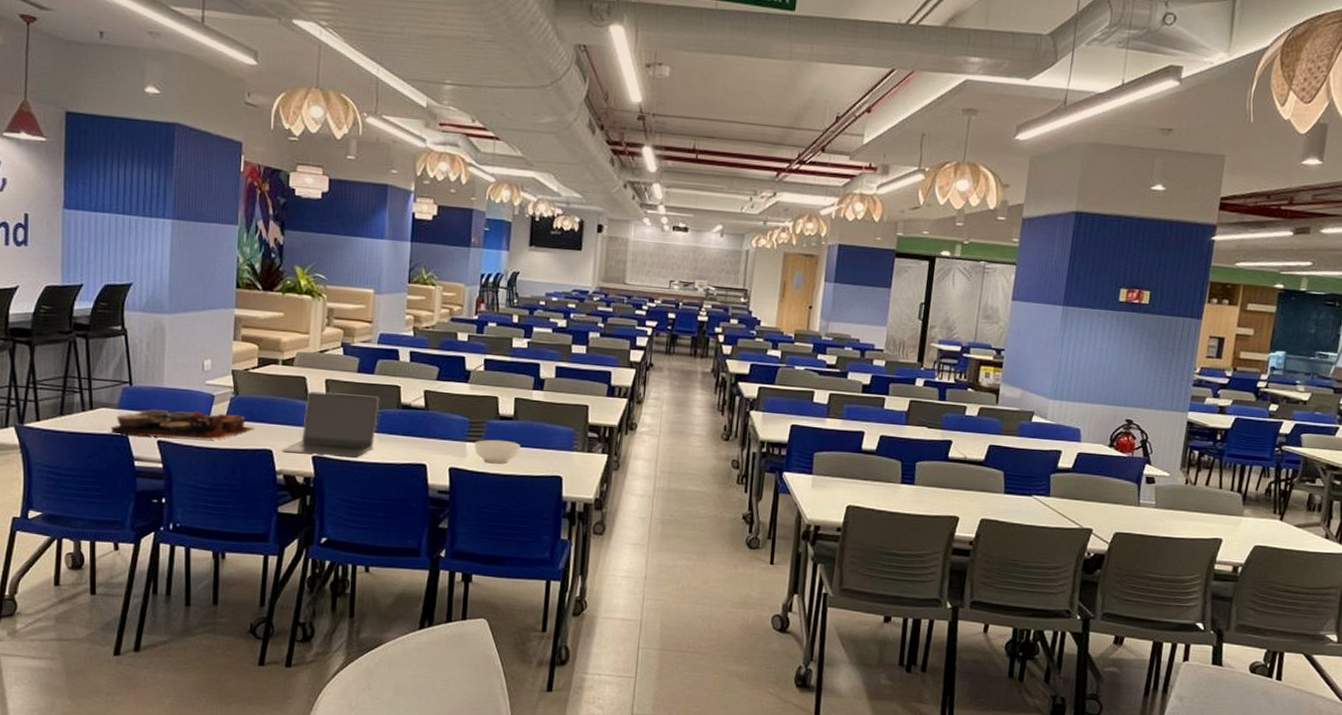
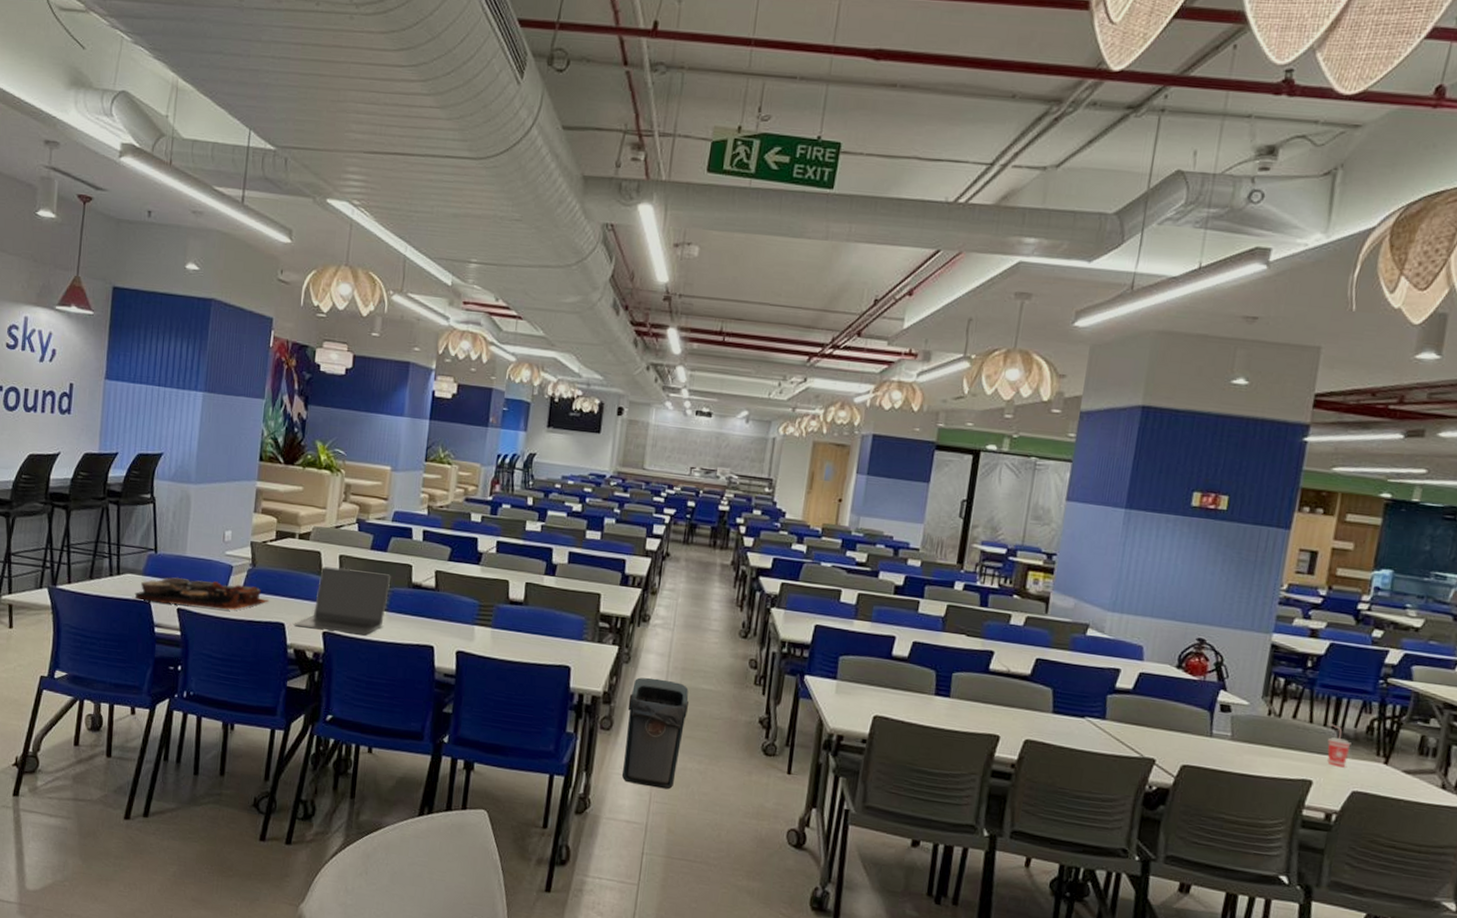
bowl: present [474,439,520,464] -> none [482,624,529,650]
trash can: none [615,482,677,587] -> present [621,677,690,790]
beverage cup: none [1234,488,1253,527] -> present [1327,723,1351,768]

